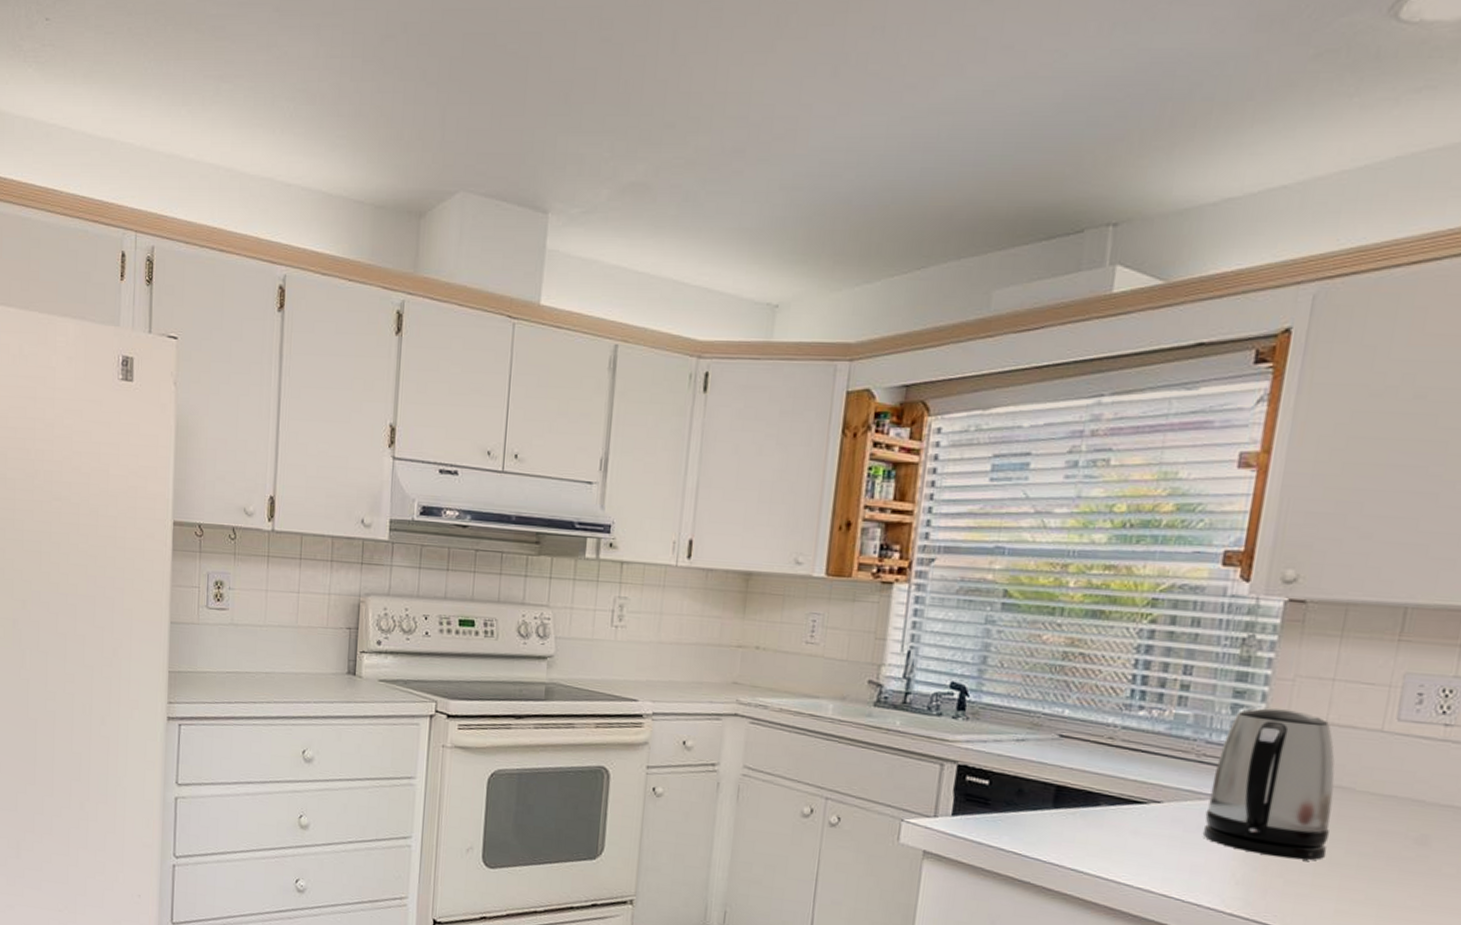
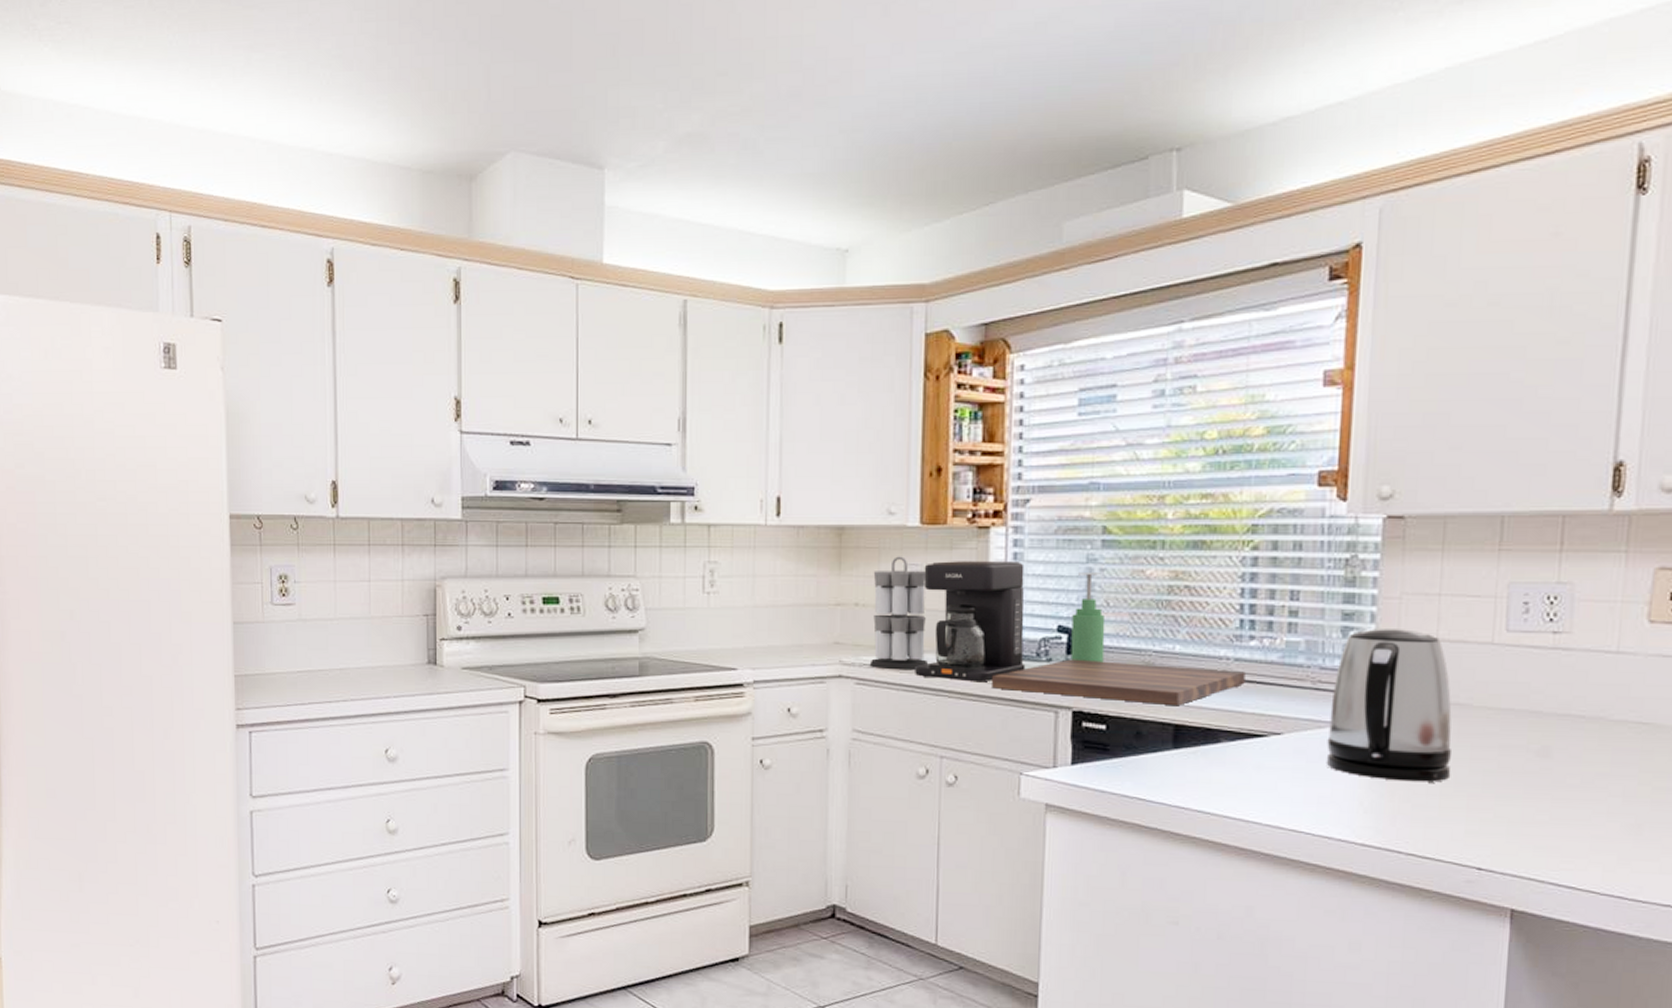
spice rack: none [765,604,827,714] -> present [869,556,928,669]
coffee maker: none [808,612,924,731] -> present [915,561,1026,683]
cutting board: none [881,715,1132,768] -> present [992,659,1246,706]
soap dispenser: none [960,633,998,721] -> present [1070,573,1105,663]

